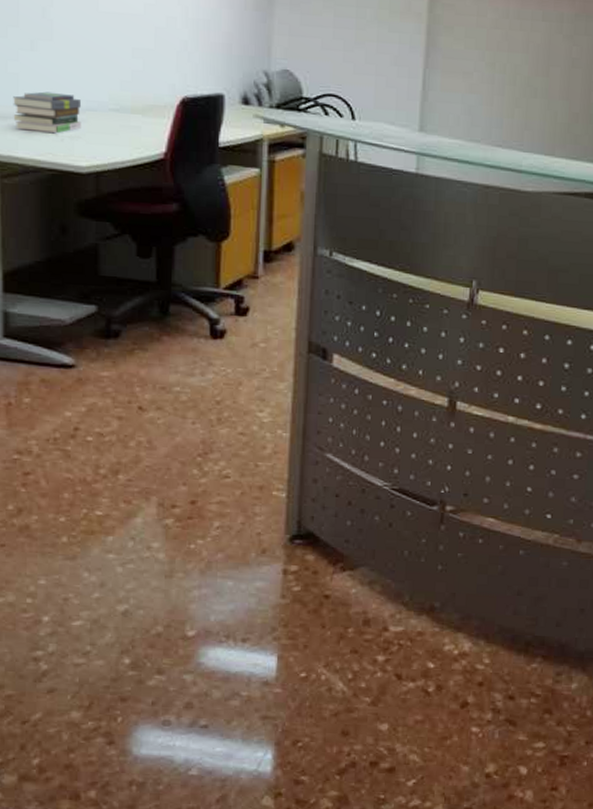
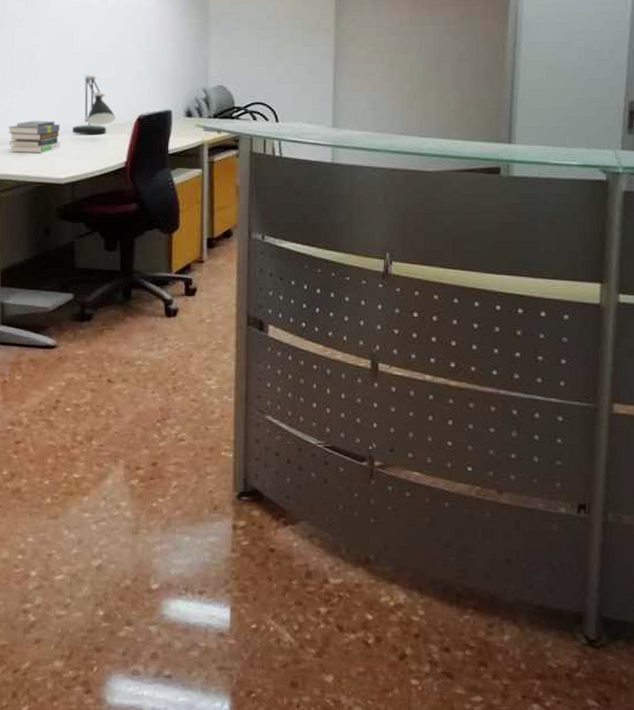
desk lamp: none [97,40,153,117] -> present [72,75,116,135]

